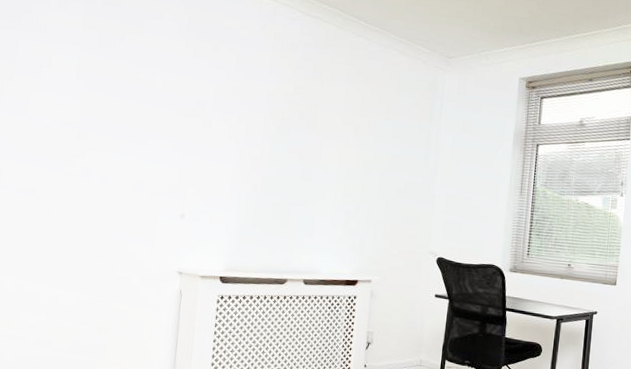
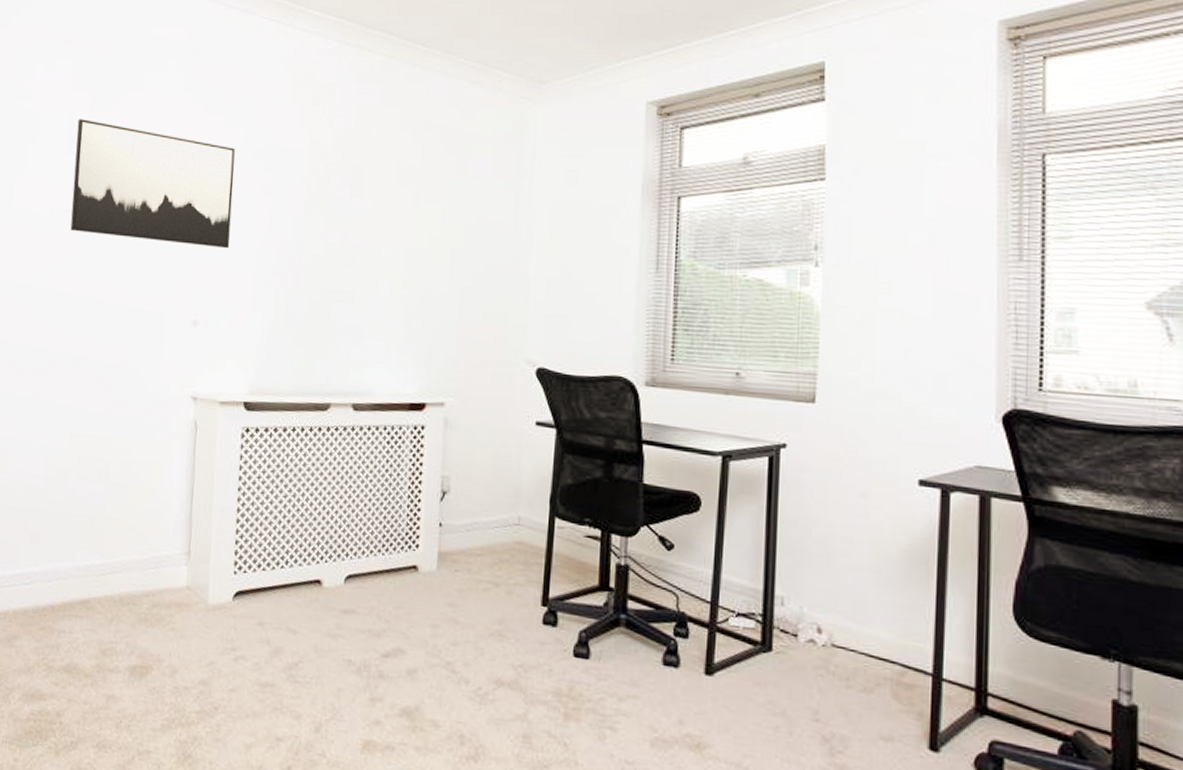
wall art: none [78,51,218,161] -> present [70,119,235,249]

